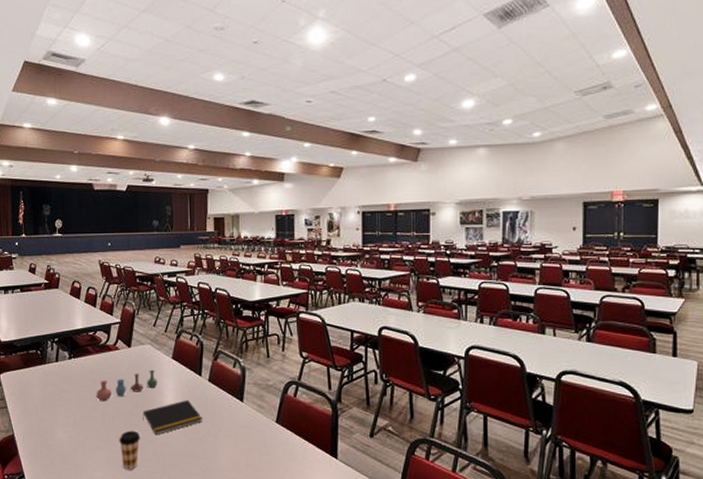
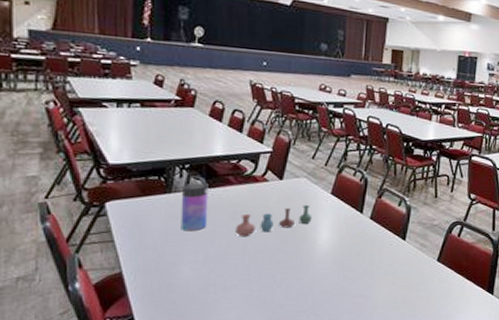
water bottle: none [53,348,74,398] -> present [180,176,209,232]
coffee cup: present [119,430,141,470] -> none [261,268,287,309]
notepad: present [143,400,203,435] -> none [291,237,361,273]

